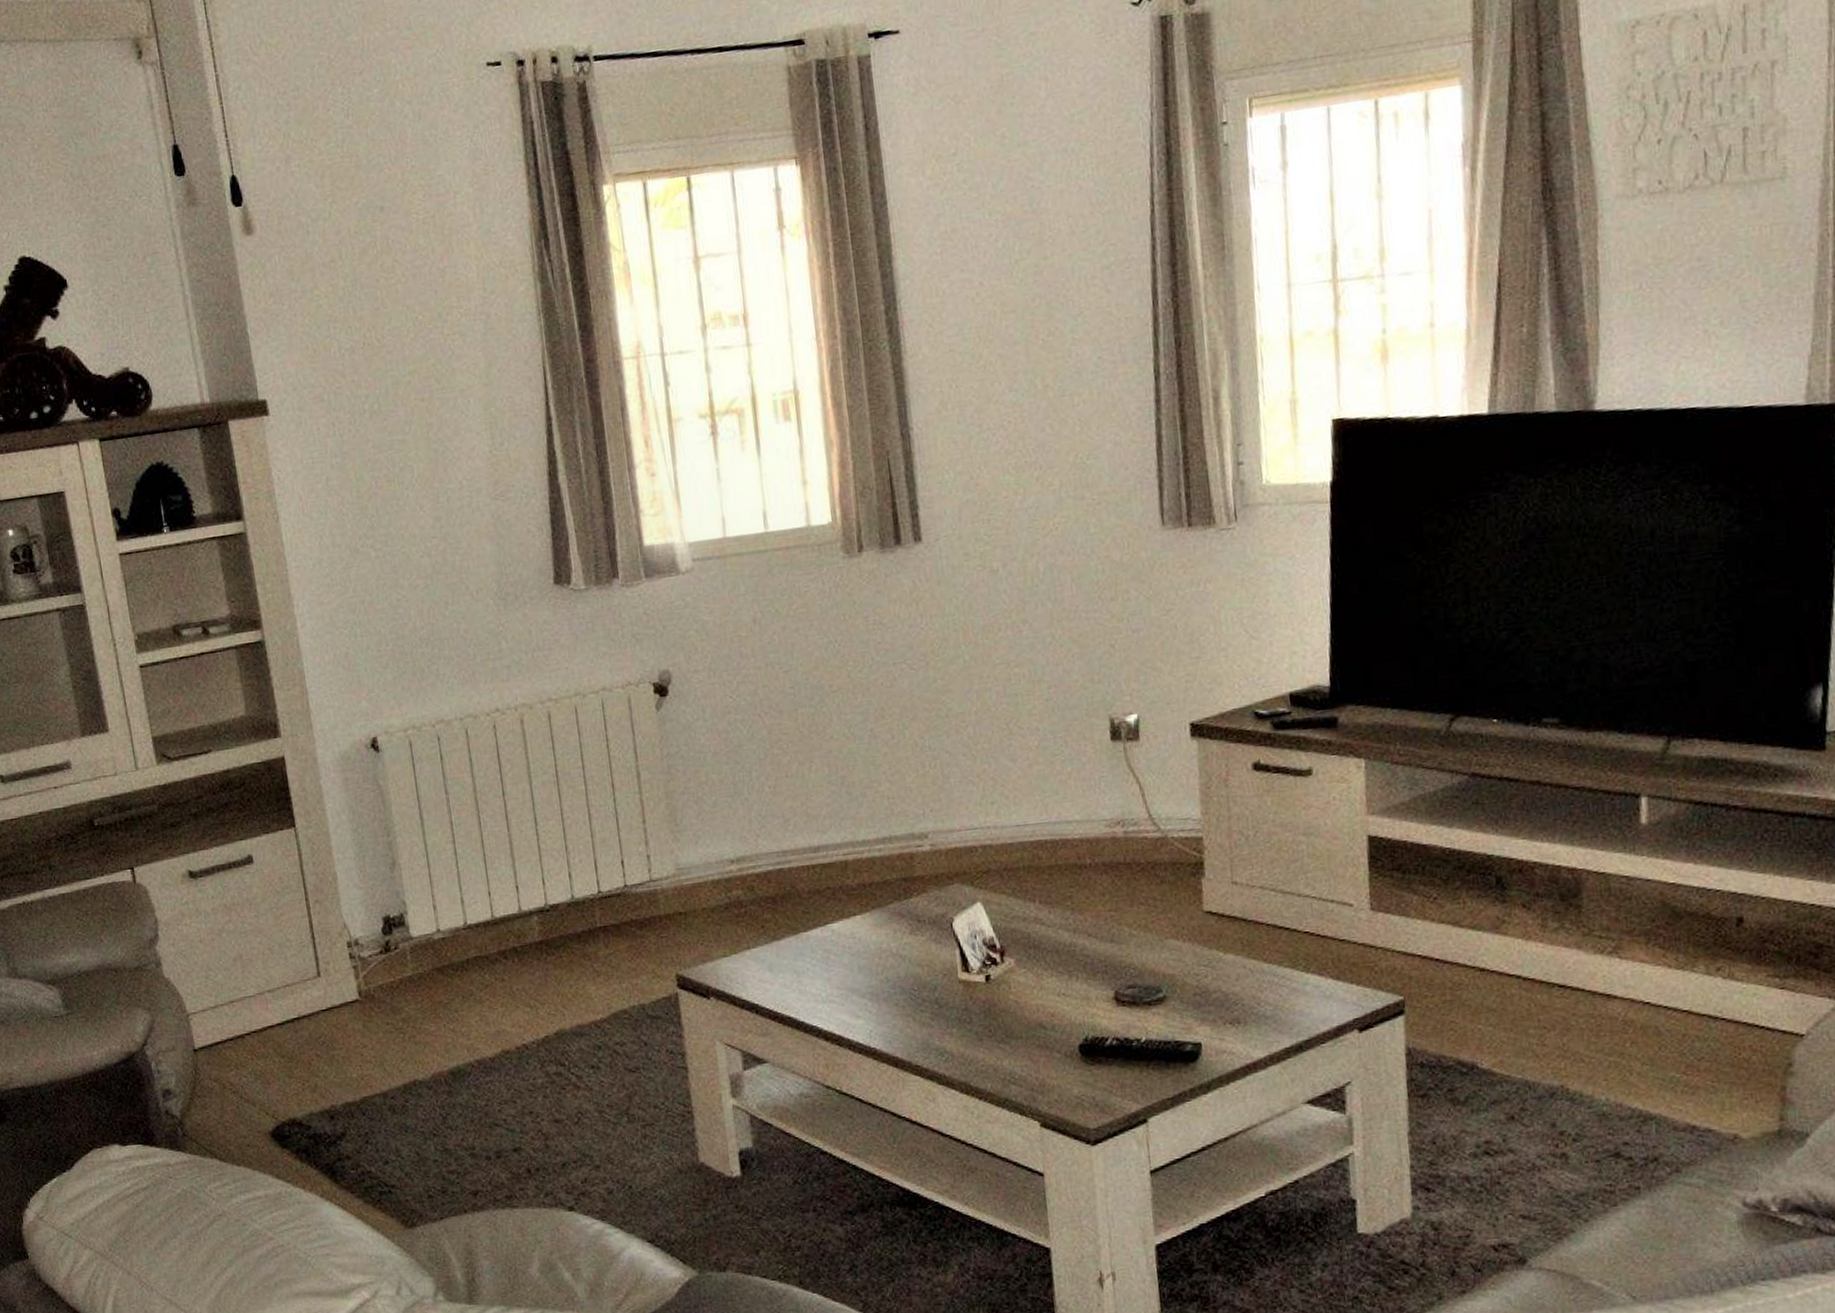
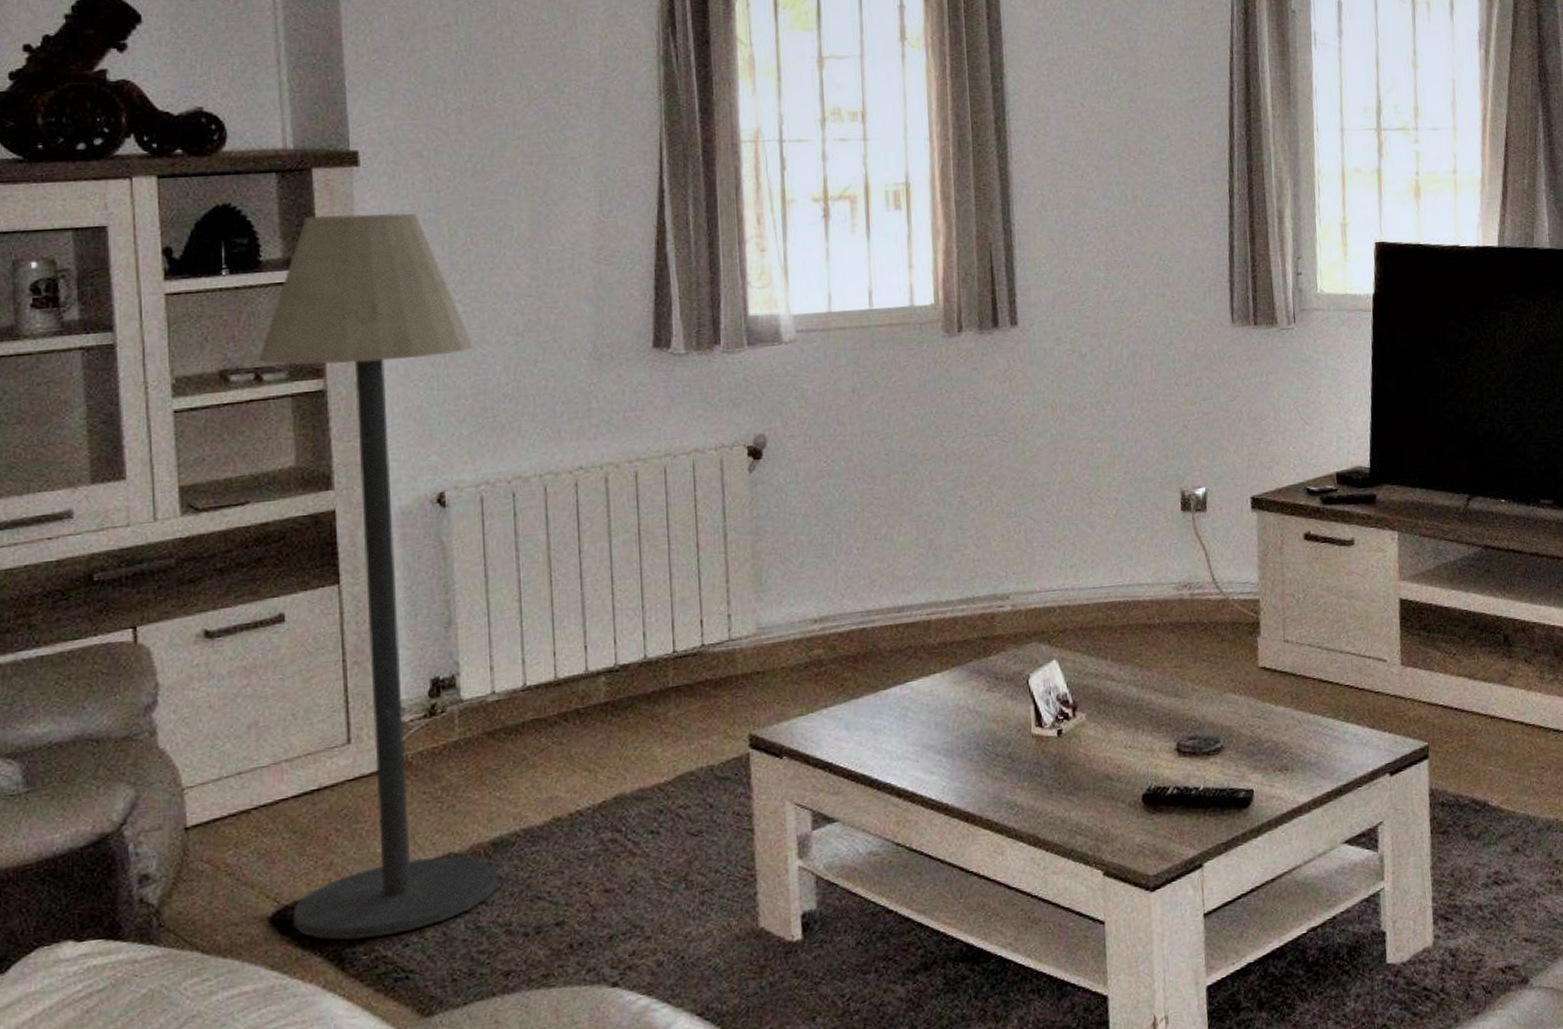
floor lamp: none [203,459,459,1155] -> present [258,213,497,940]

